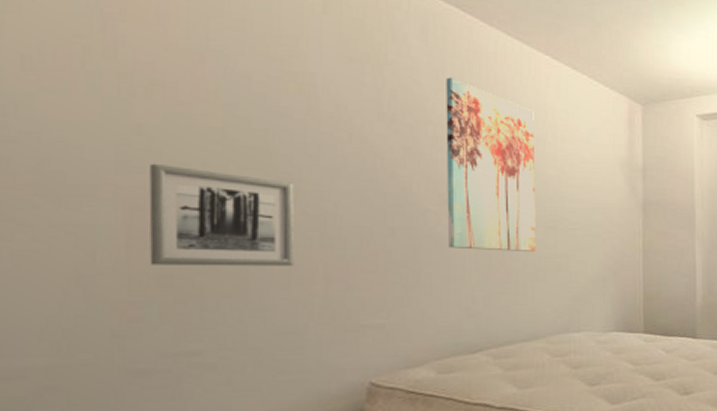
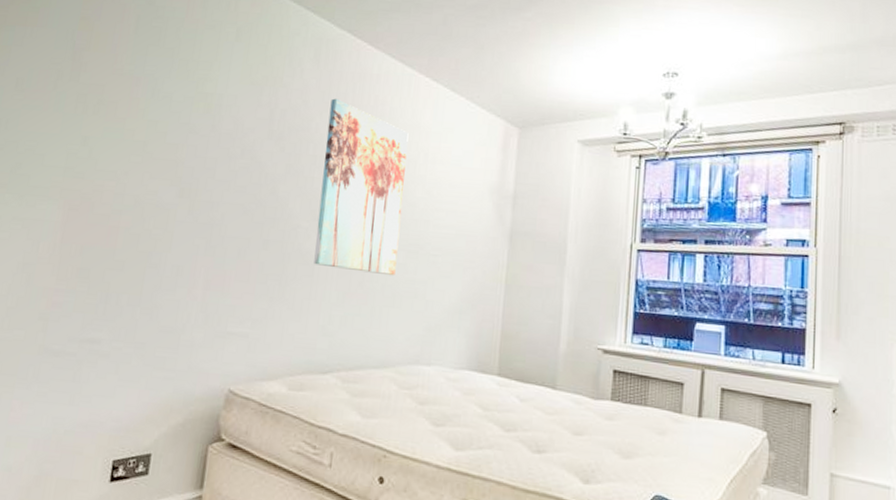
wall art: present [149,163,295,267] -> none [75,170,192,270]

